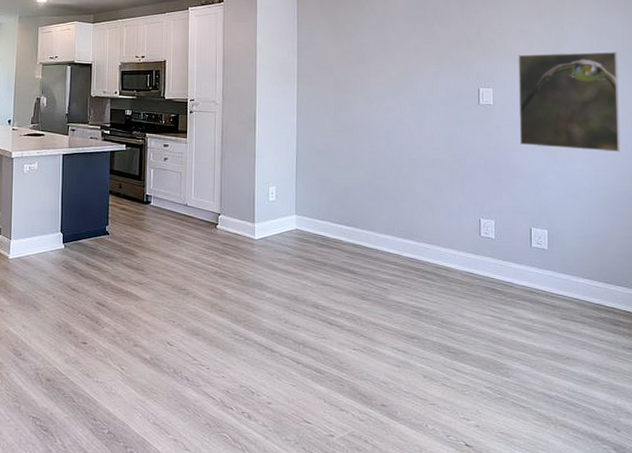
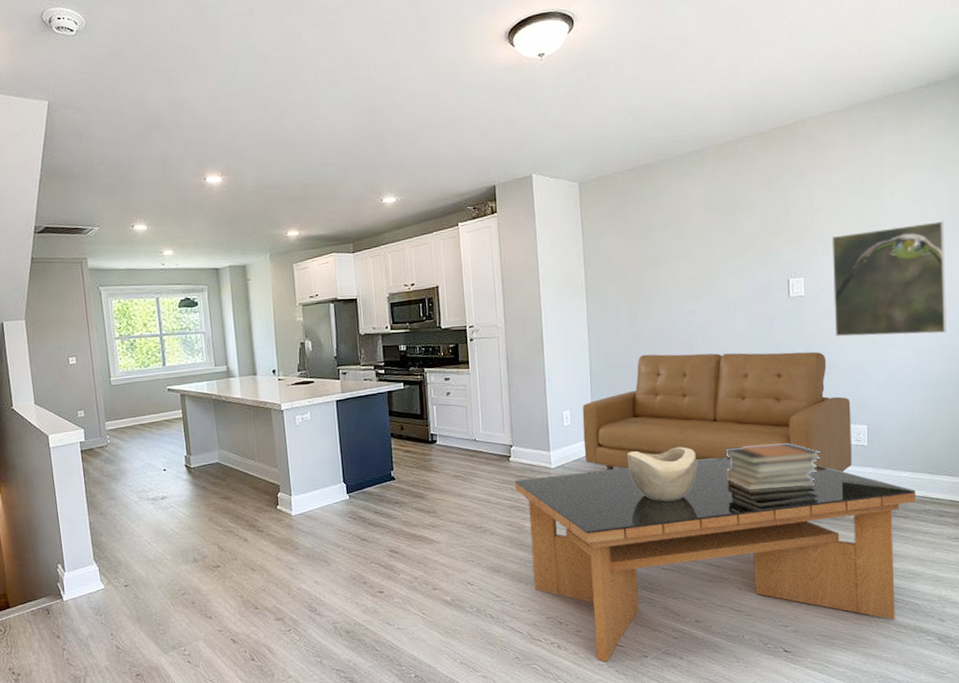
coffee table: none [219,245,593,438] -> present [514,456,917,662]
sofa: none [286,142,533,272] -> present [582,351,852,472]
decorative bowl: none [325,232,390,282] -> present [626,447,697,501]
book stack: none [416,238,504,283] -> present [725,443,820,491]

